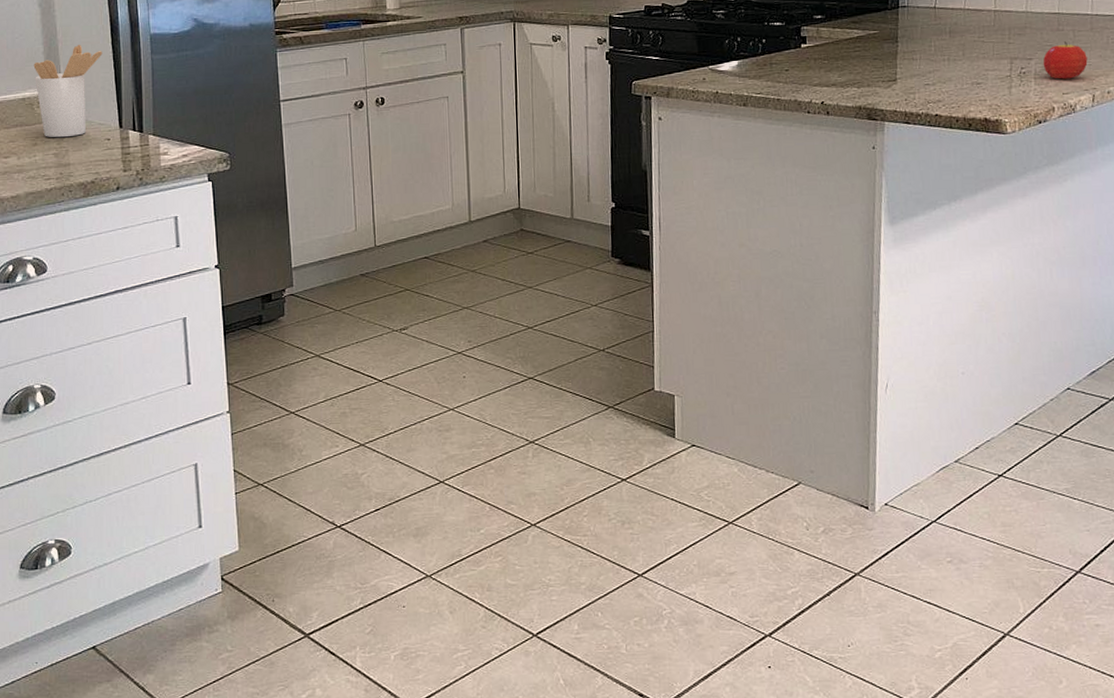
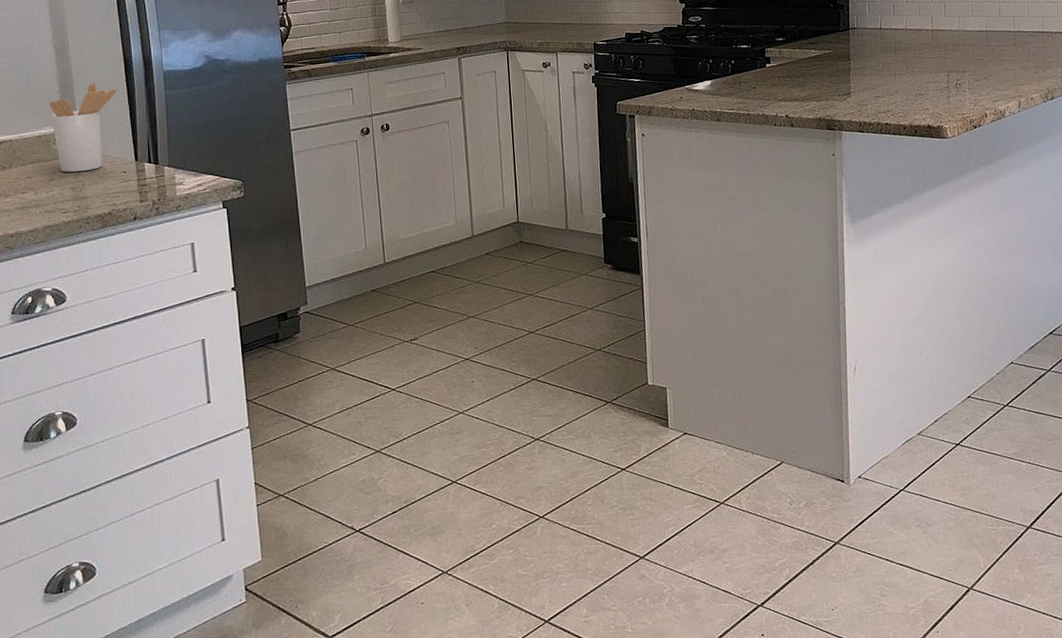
fruit: present [1043,41,1088,79] -> none [975,55,1013,89]

